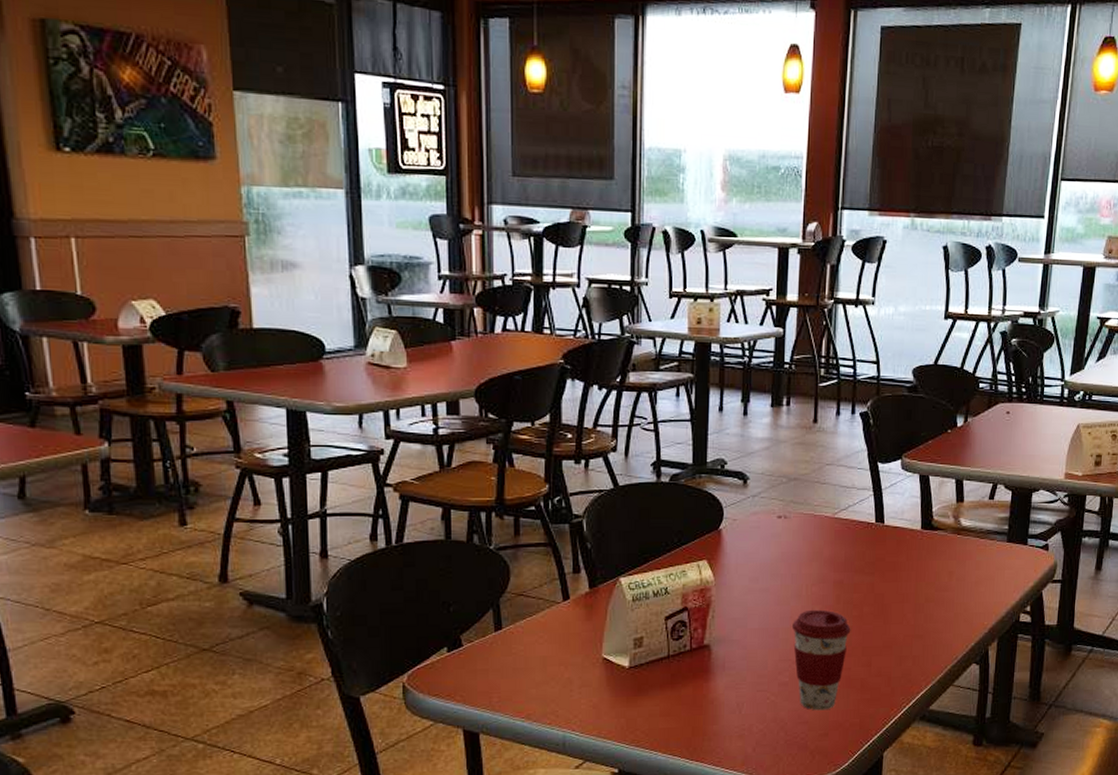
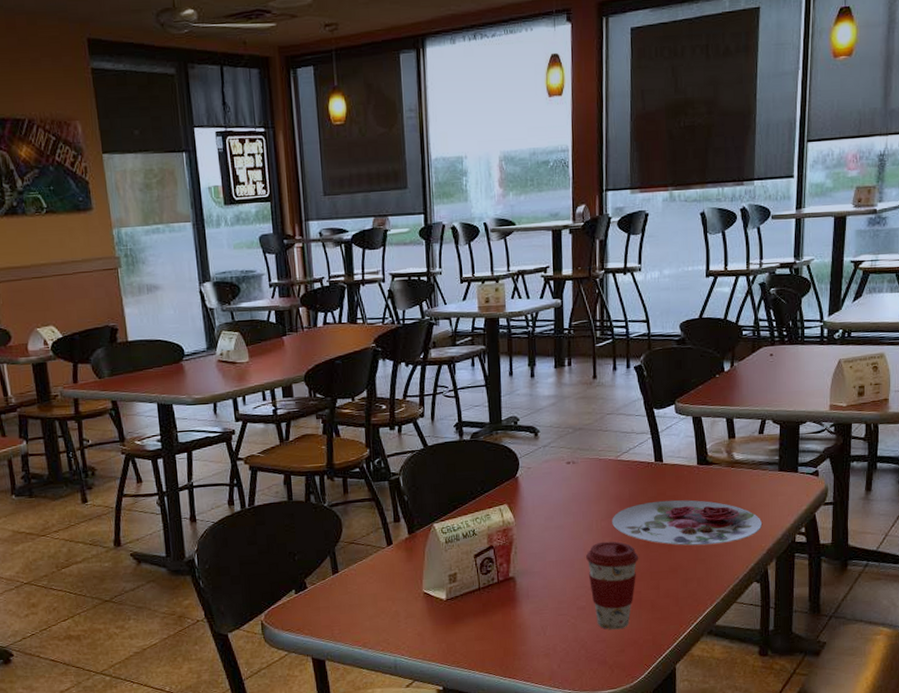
plate: none [824,567,986,620] -> present [612,499,763,546]

